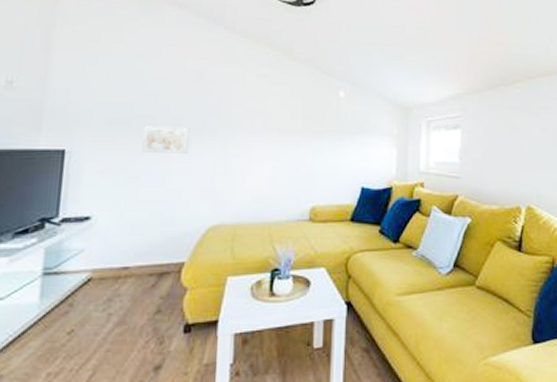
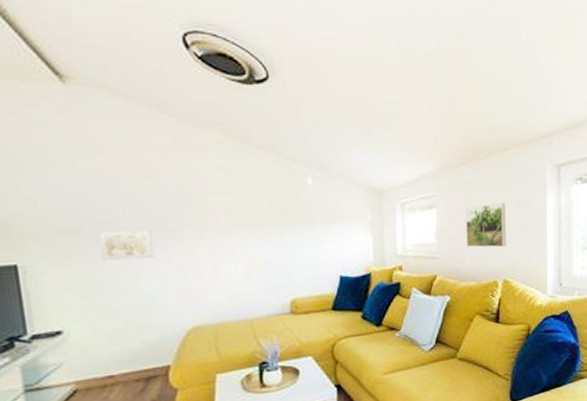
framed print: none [490,128,530,173] -> present [465,203,506,248]

